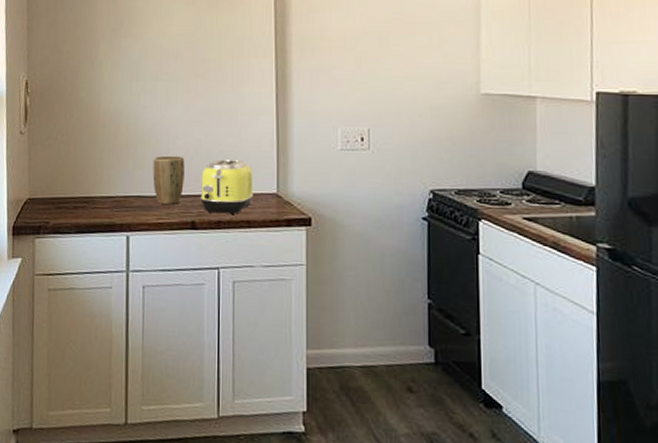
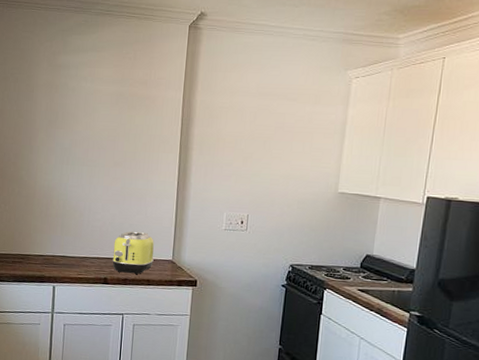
plant pot: present [153,155,185,204] -> none [76,225,102,264]

